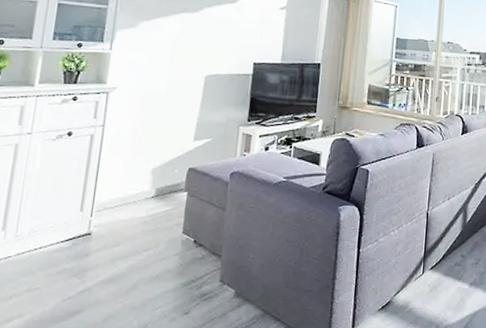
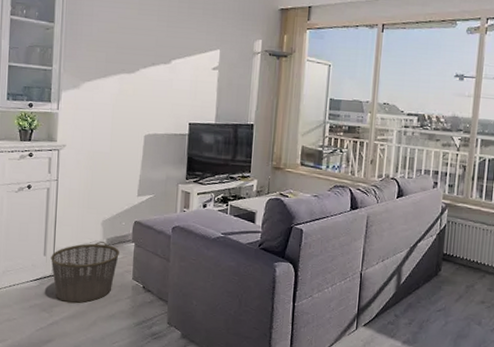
basket: none [88,192,170,265] -> present [51,241,119,303]

